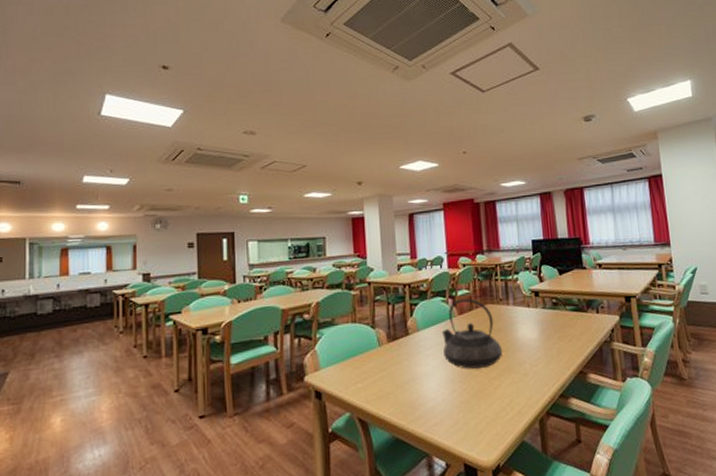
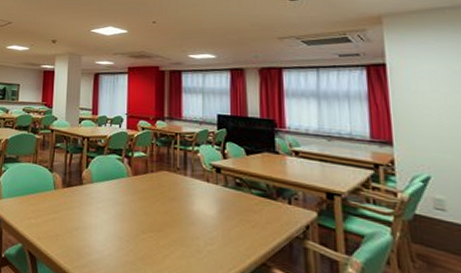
teapot: present [442,298,503,369] -> none [114,160,176,234]

